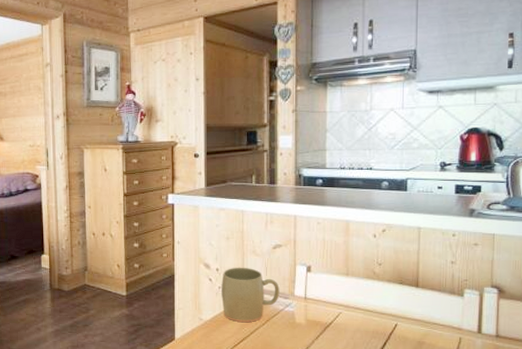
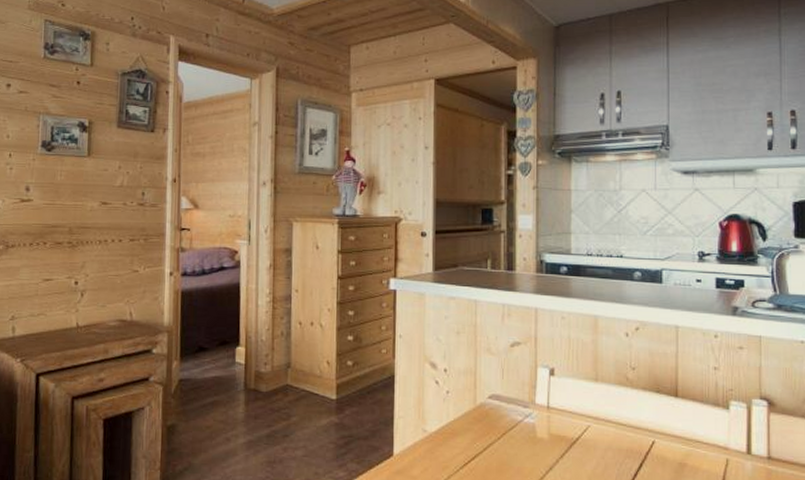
mug: present [221,267,280,322] -> none [450,367,518,435]

